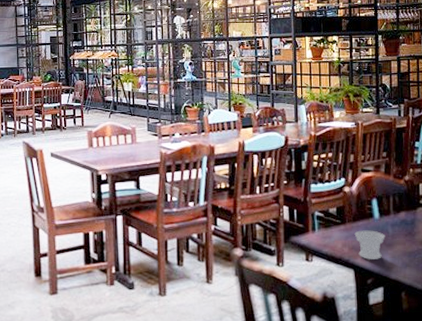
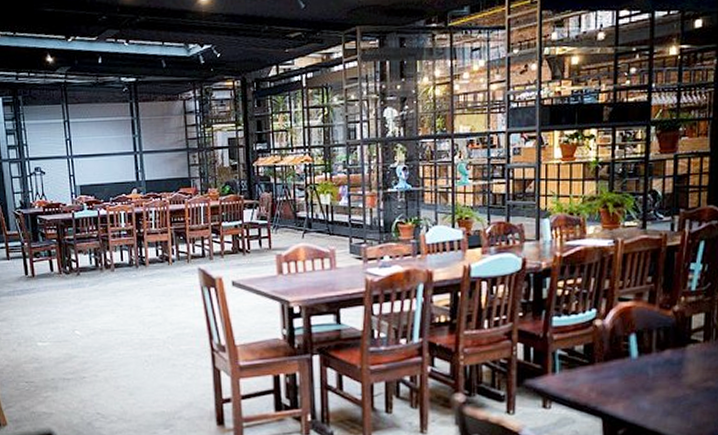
cup: present [354,230,385,259] -> none [605,372,644,406]

